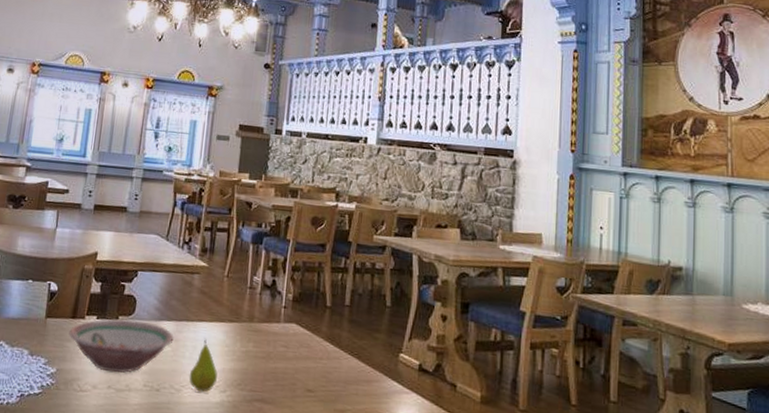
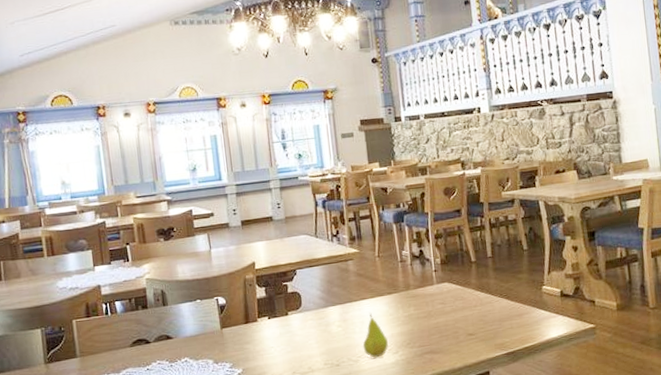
bowl: present [69,318,174,373] -> none [246,311,343,361]

